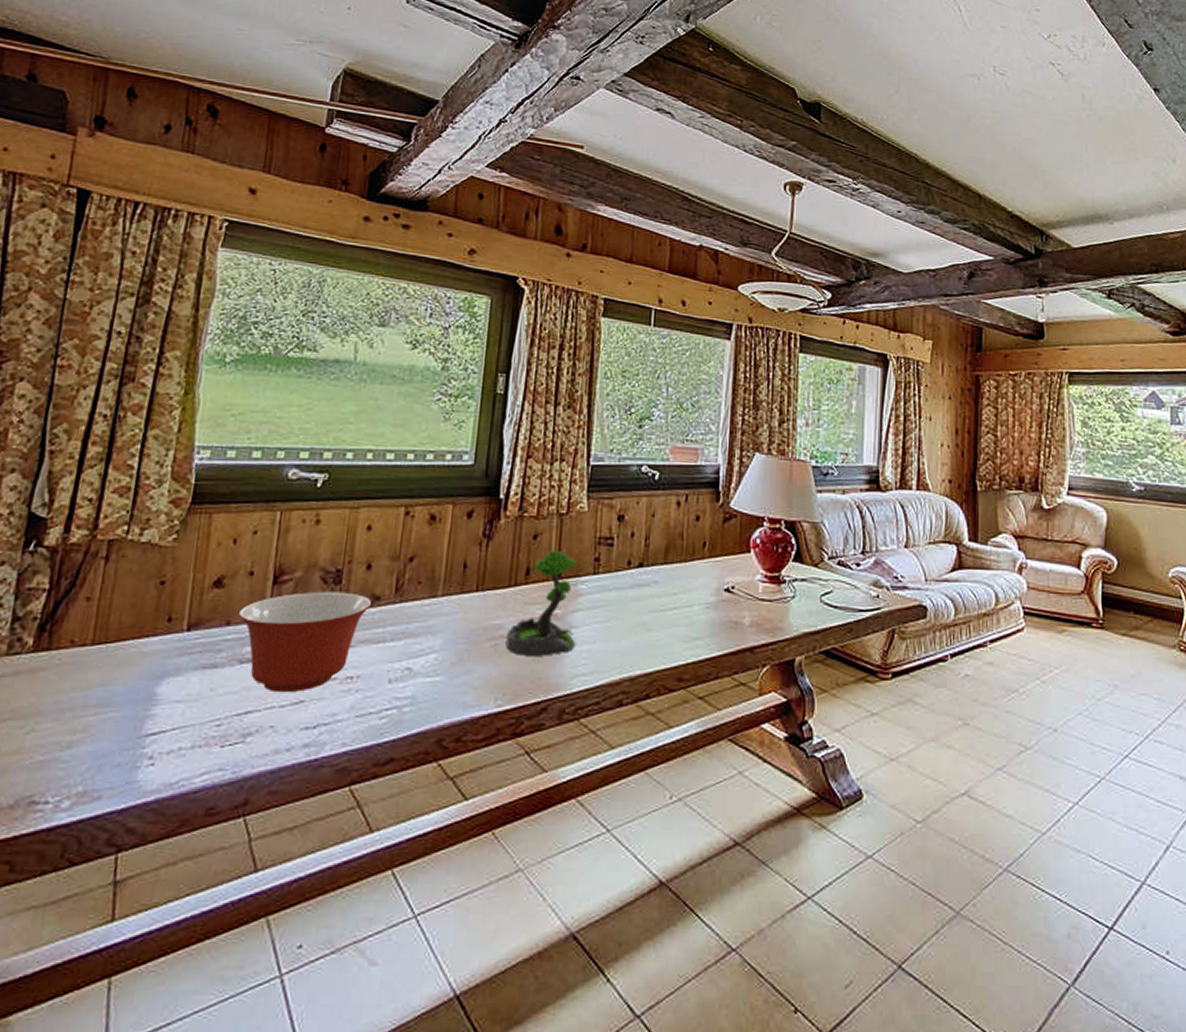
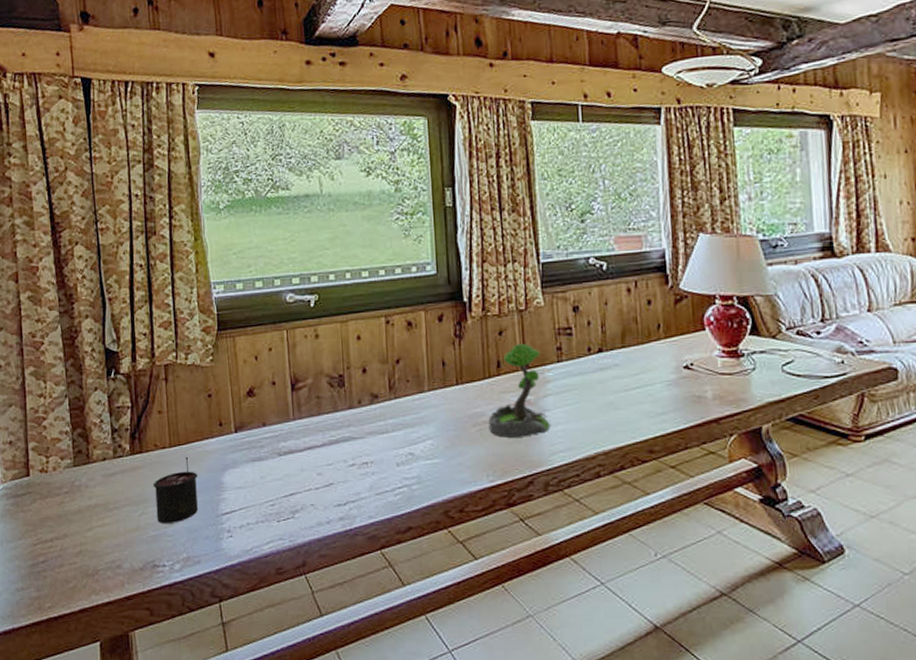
candle: none [50,658,124,745] -> present [153,456,198,523]
mixing bowl: present [238,591,372,693] -> none [270,393,372,478]

